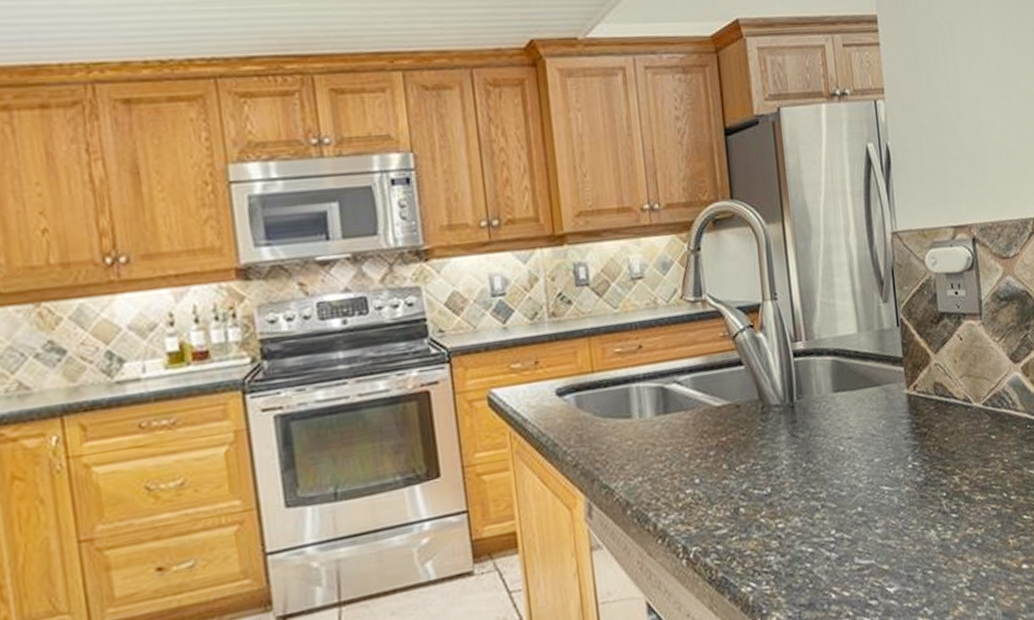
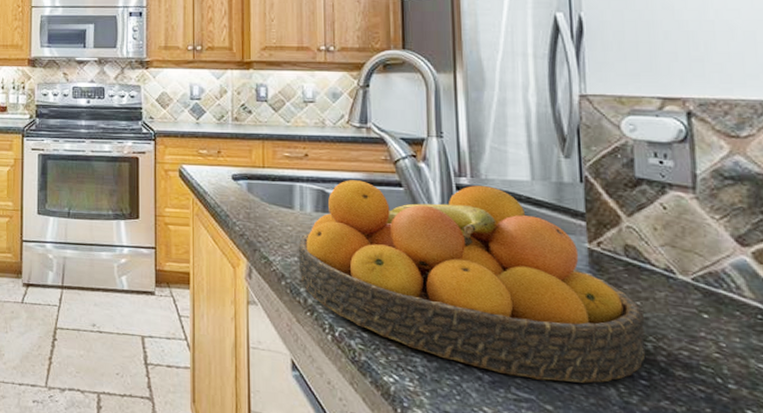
fruit bowl: none [641,347,954,549] -> present [298,180,645,383]

